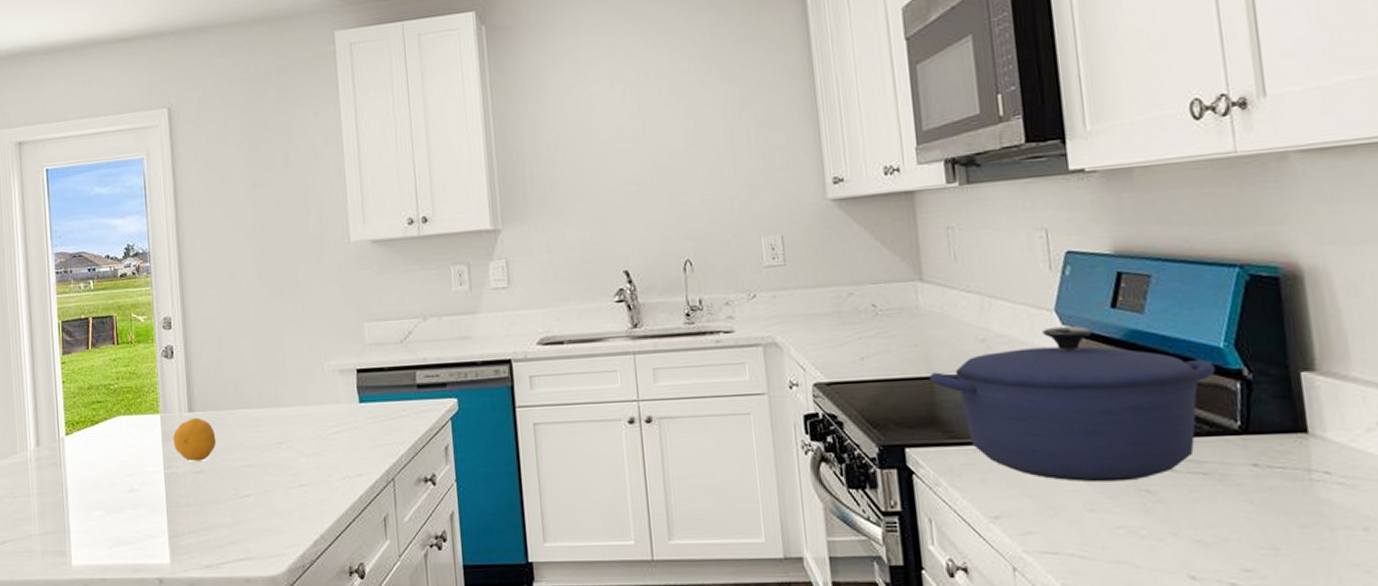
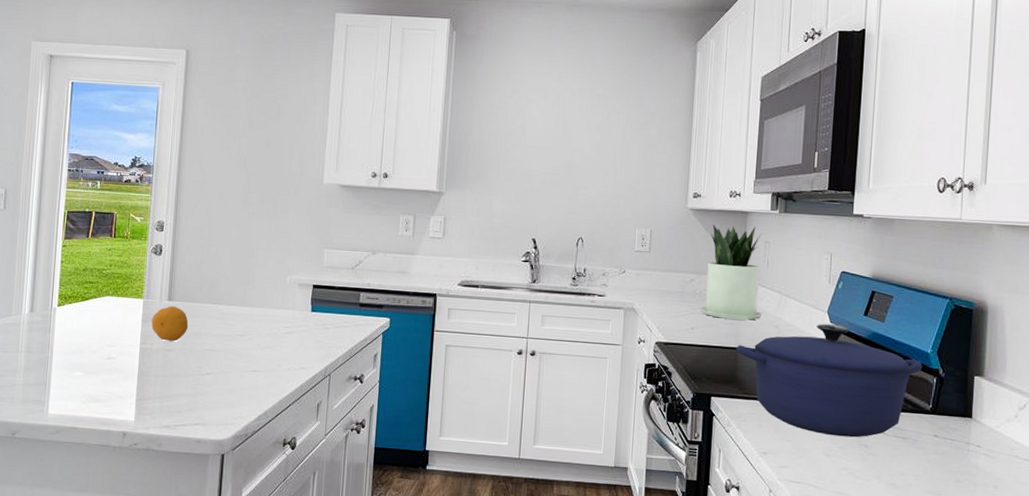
planter: none [866,208,960,340] -> present [698,225,762,320]

